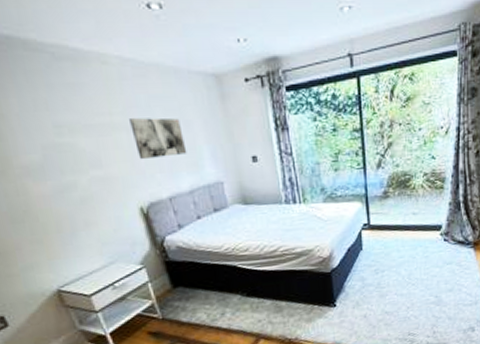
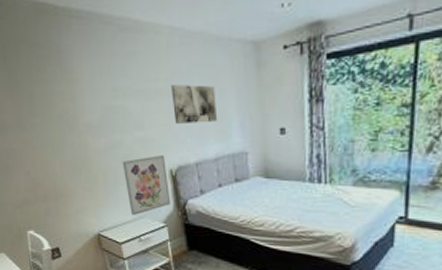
wall art: none [79,194,146,263] -> present [122,155,171,216]

